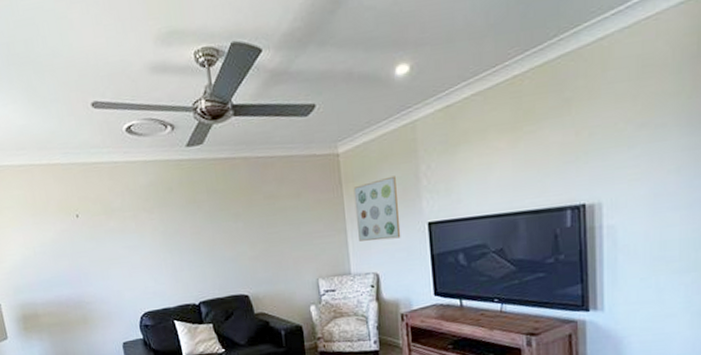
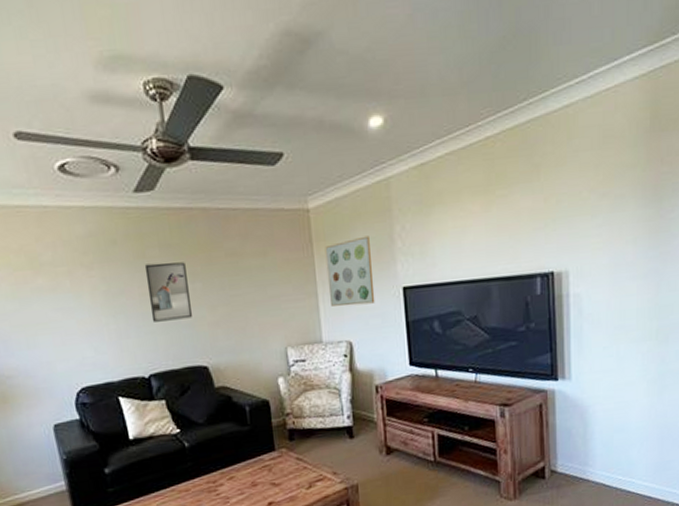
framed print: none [195,205,235,257] -> present [144,262,192,322]

